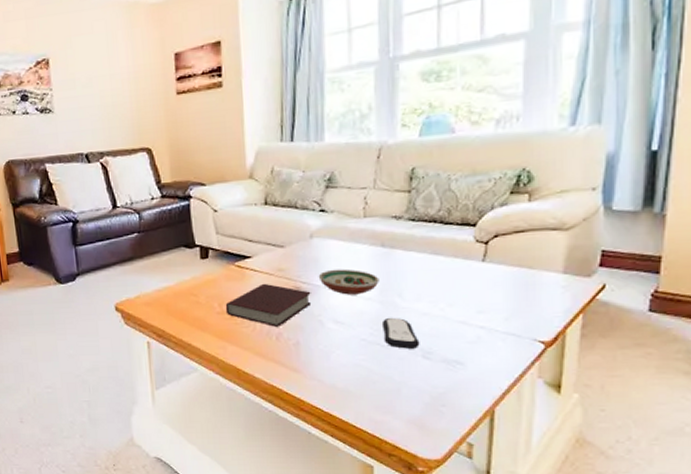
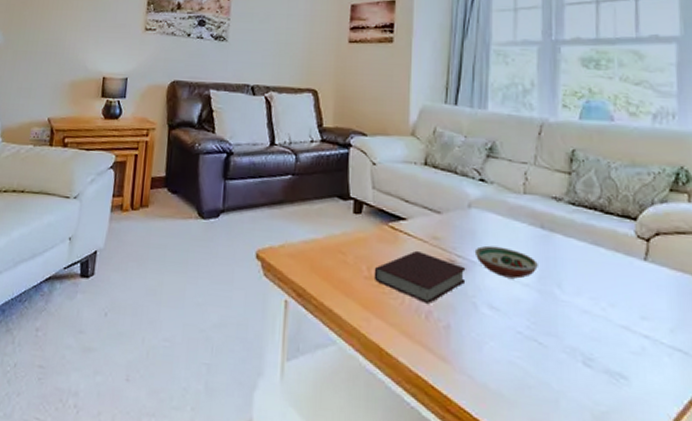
remote control: present [383,317,420,349] -> none [541,309,580,352]

